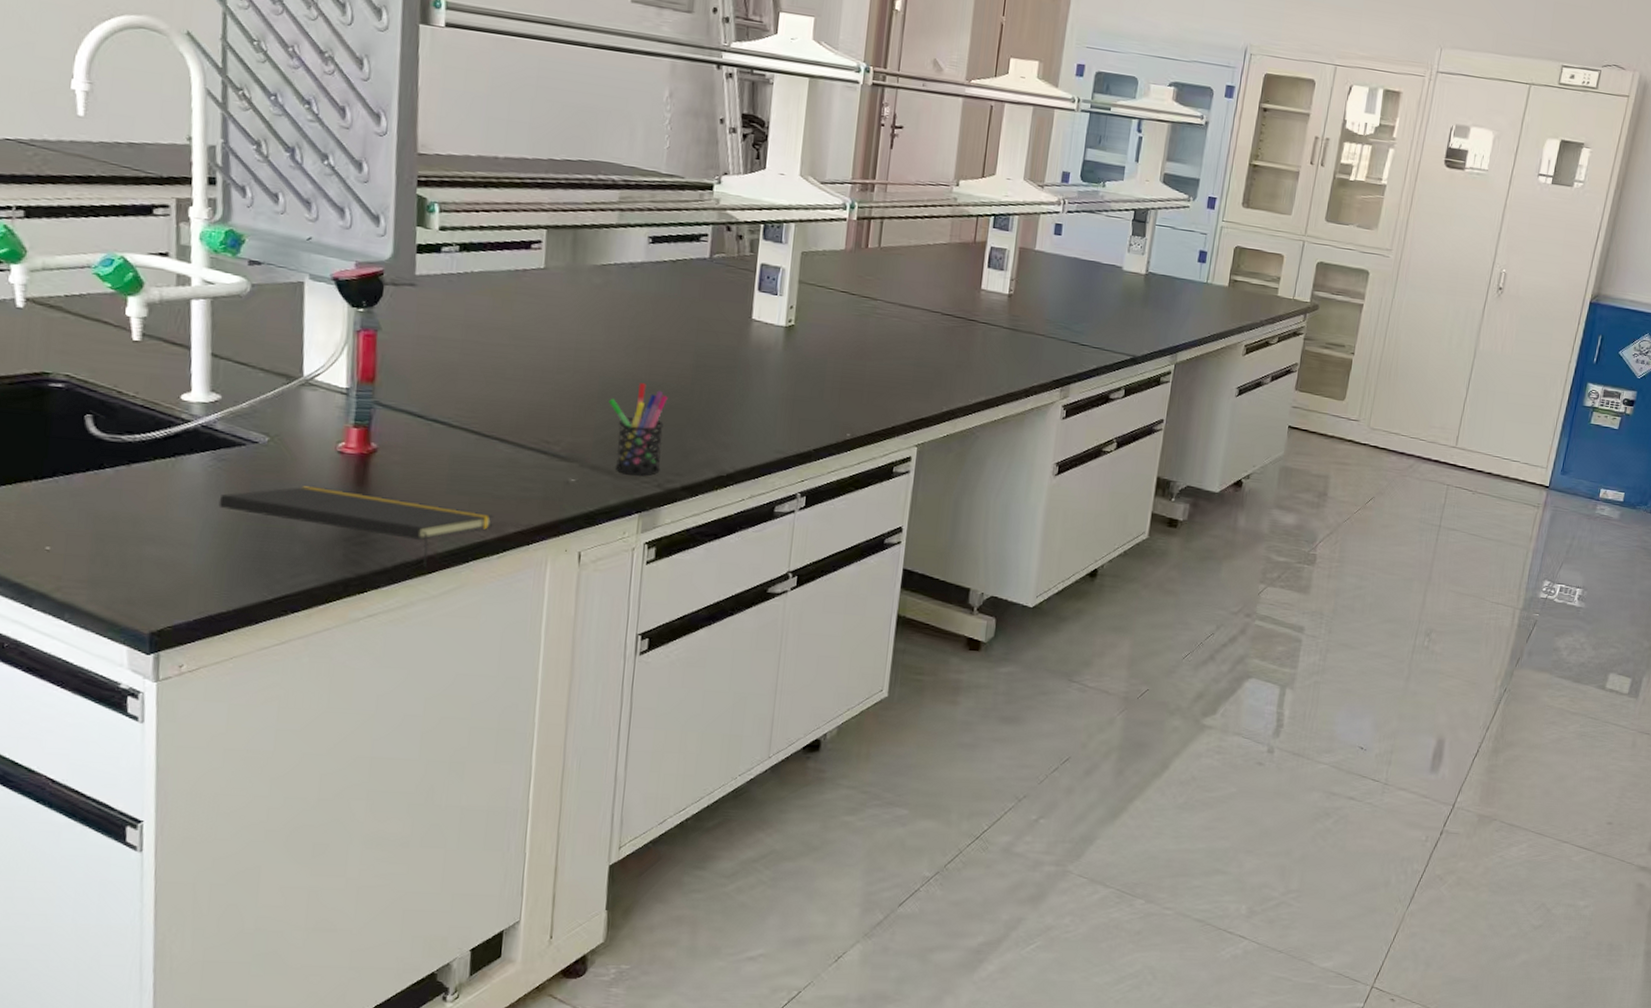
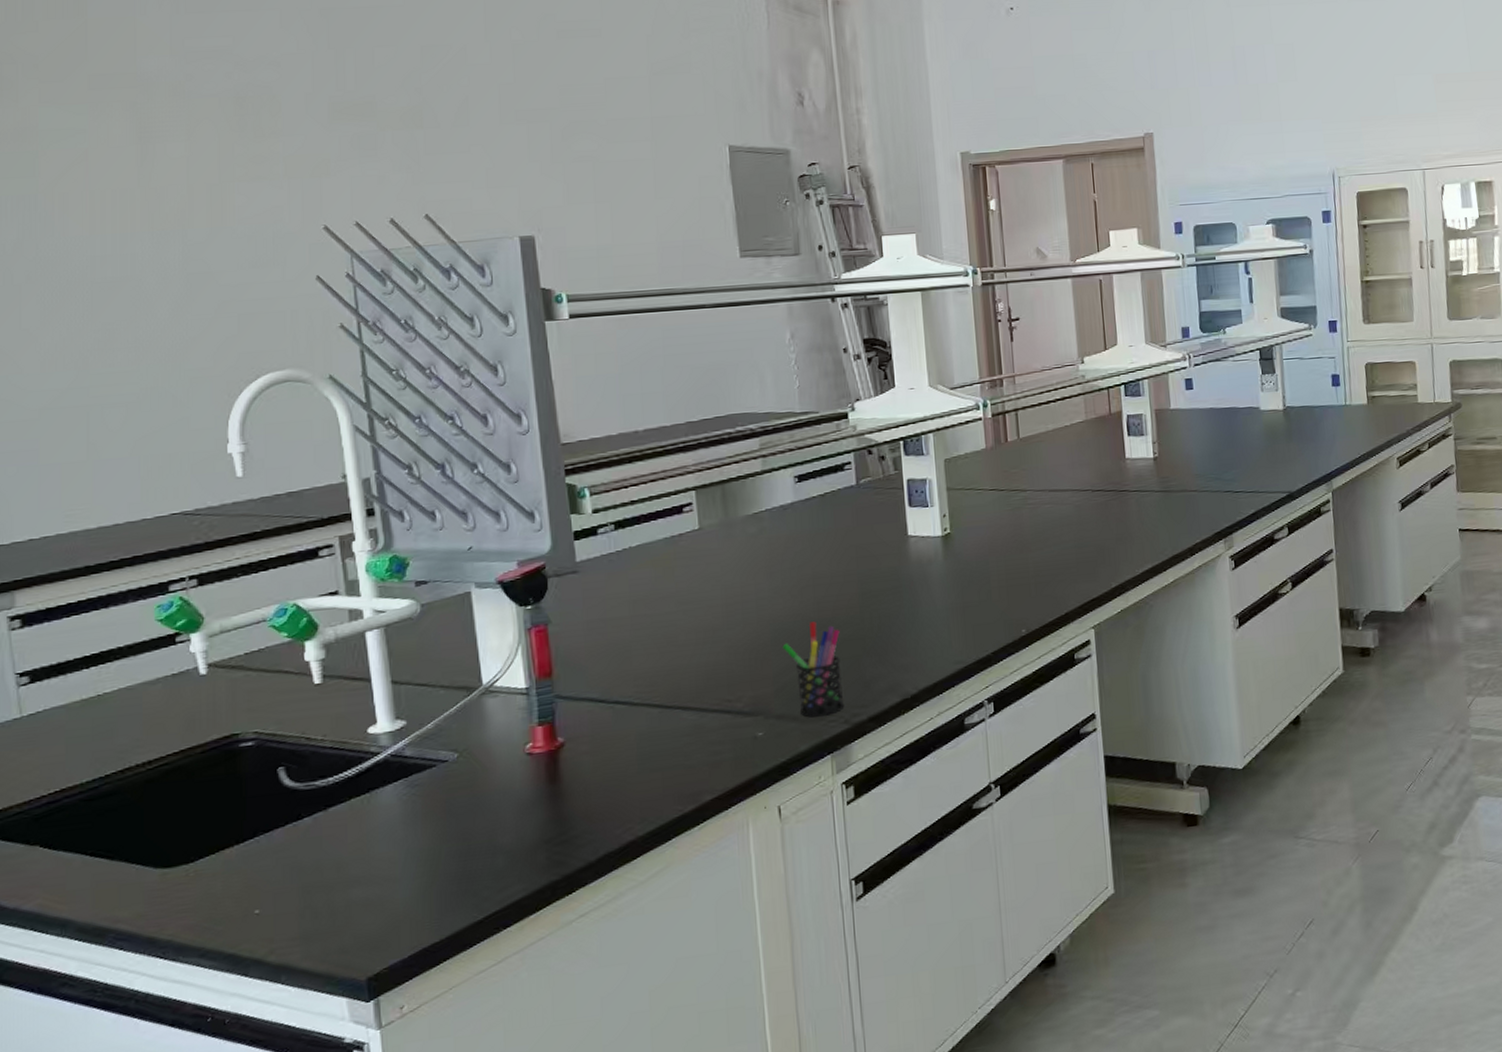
notepad: present [218,485,494,568] -> none [417,786,689,855]

